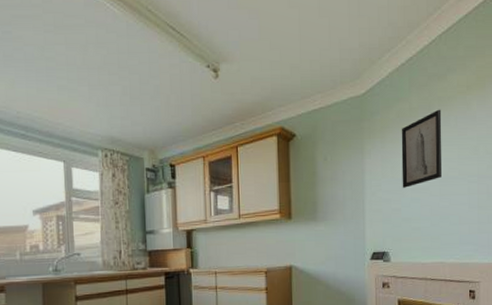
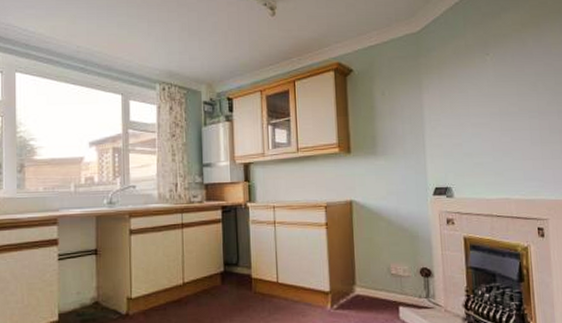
wall art: present [401,109,442,188] -> none [458,46,501,123]

